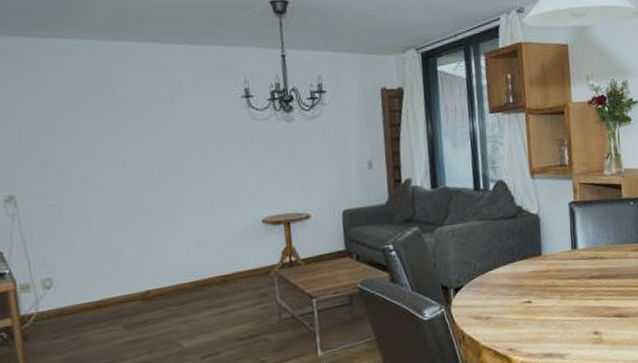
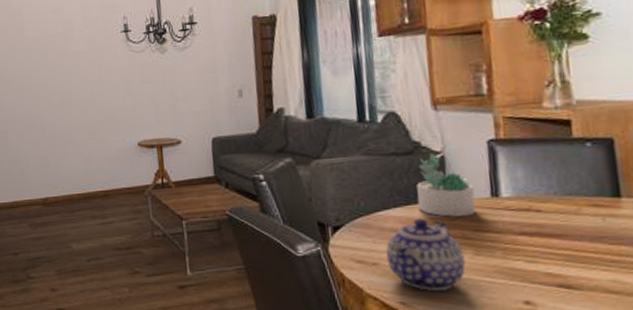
teapot: none [497,272,555,335] -> present [385,218,466,291]
succulent plant: none [520,215,562,270] -> present [417,153,476,217]

